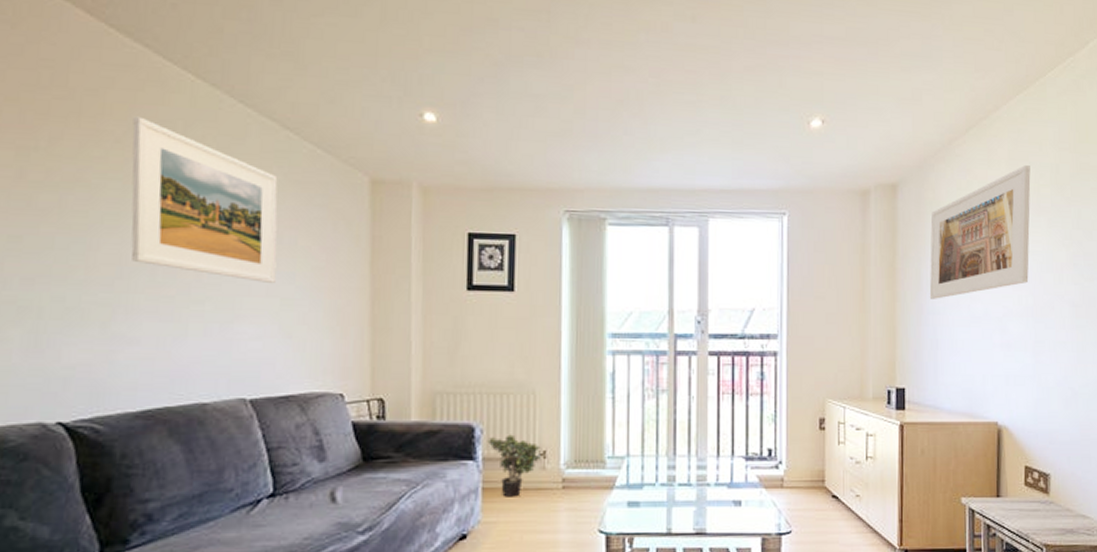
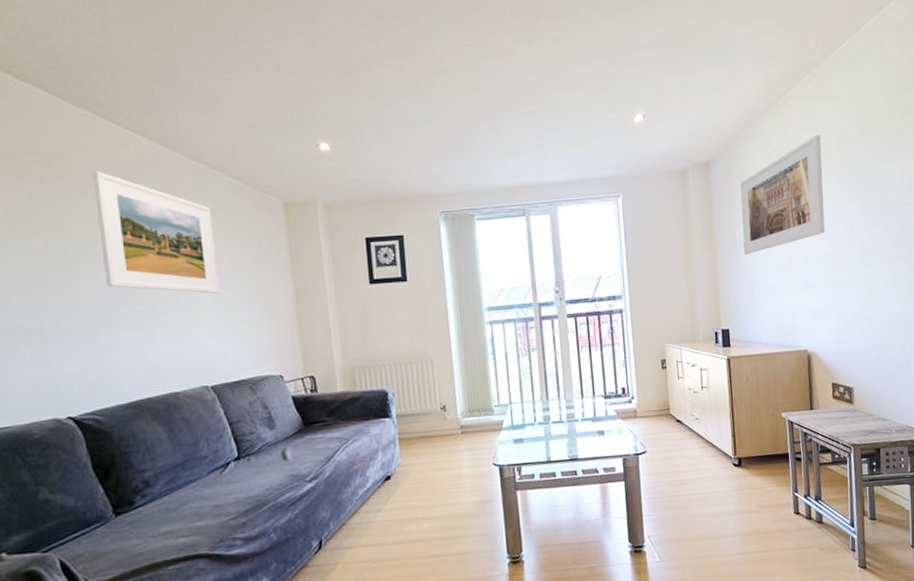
potted plant: present [487,434,542,497] -> none [398,394,443,444]

